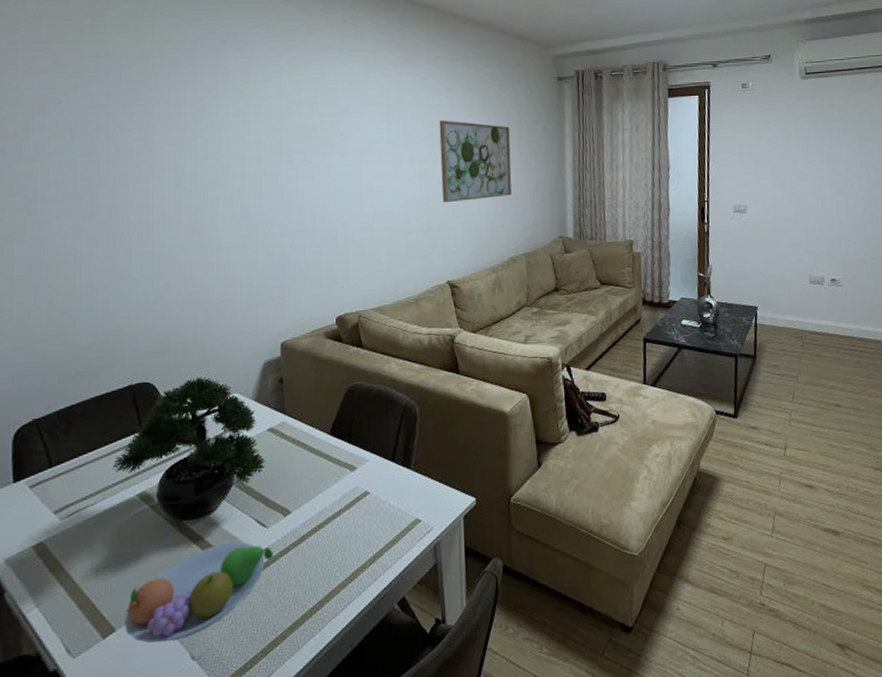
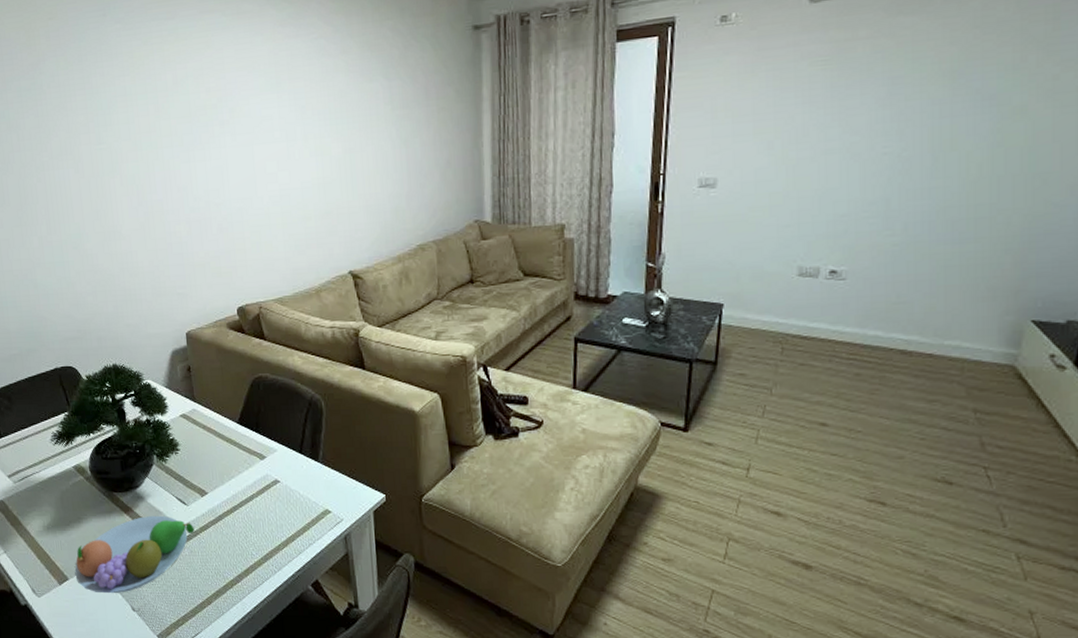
wall art: present [439,120,512,203] -> none [334,87,419,185]

